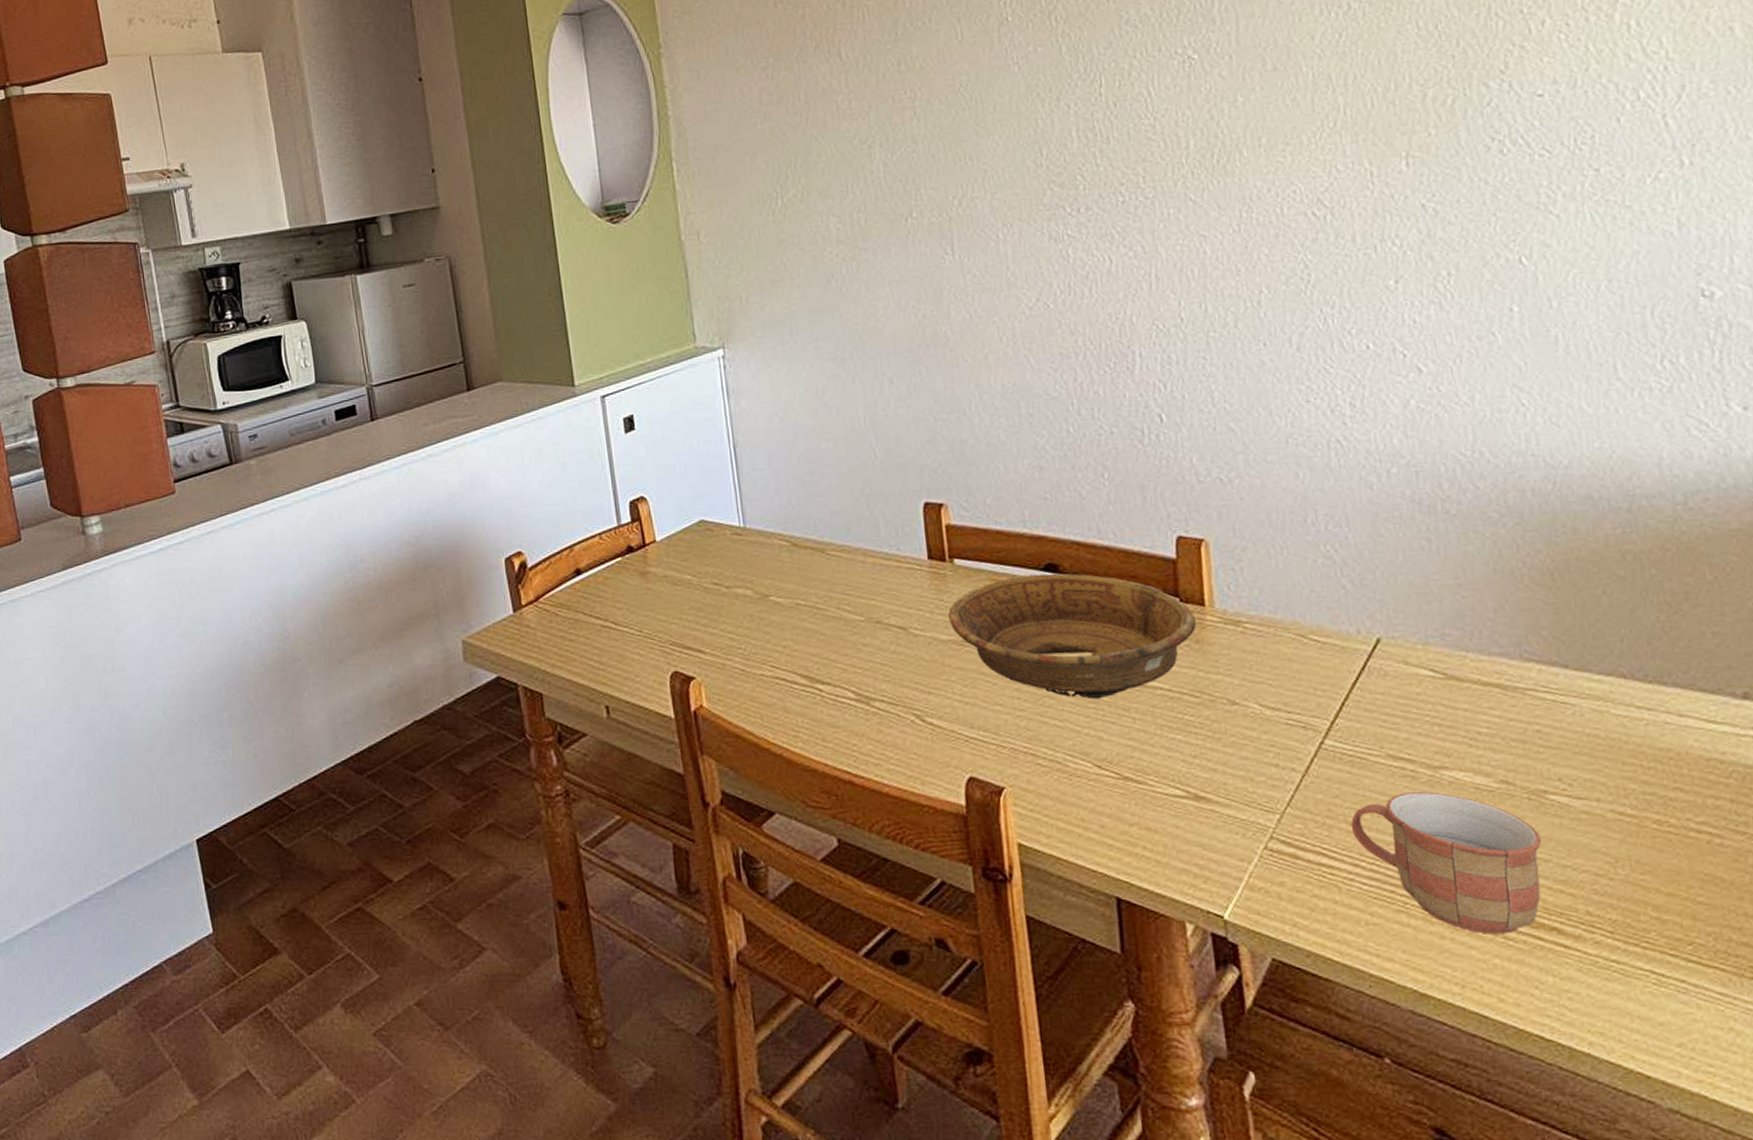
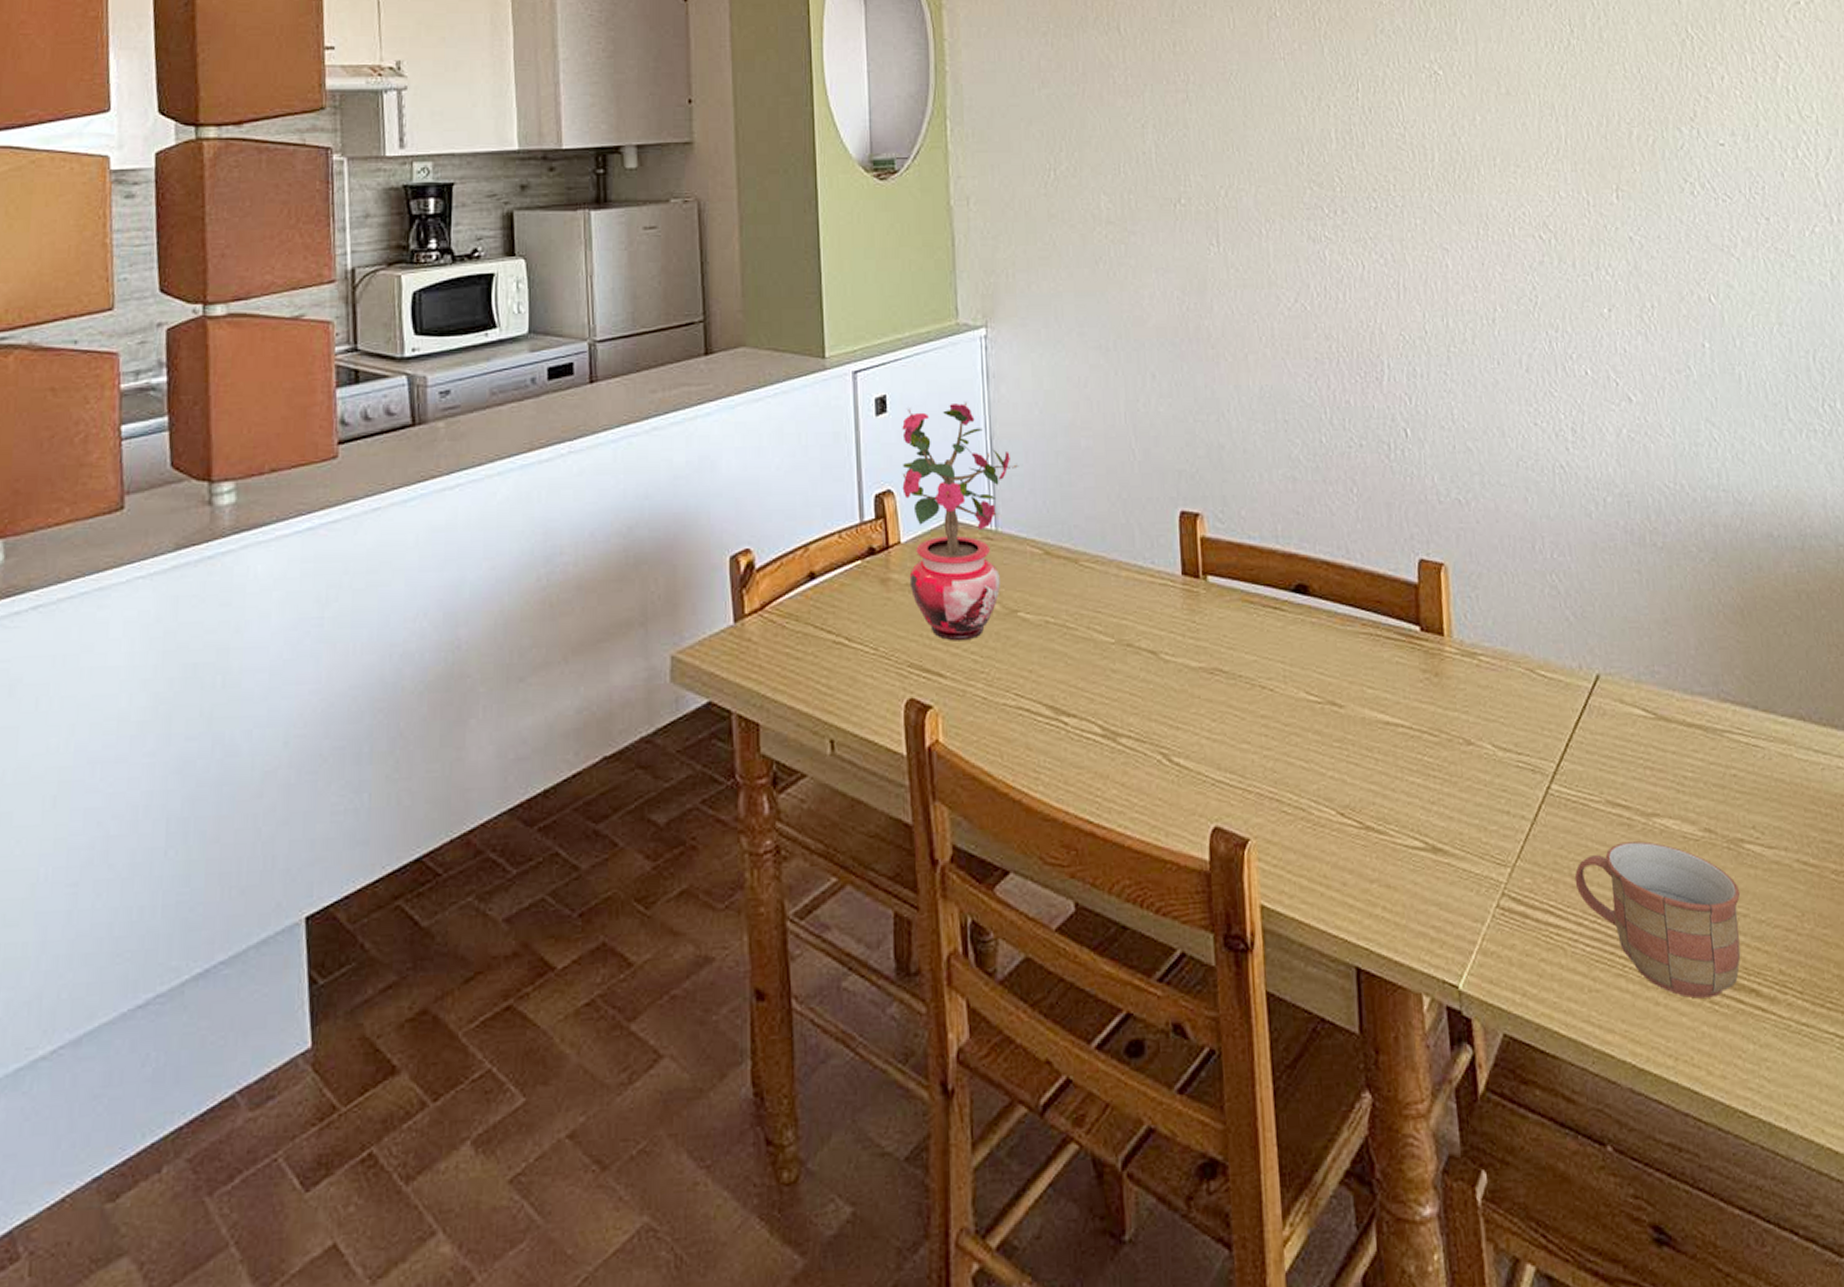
potted plant: none [650,416,763,623] -> present [902,402,1019,641]
decorative bowl: present [948,573,1196,699] -> none [1200,595,1436,738]

